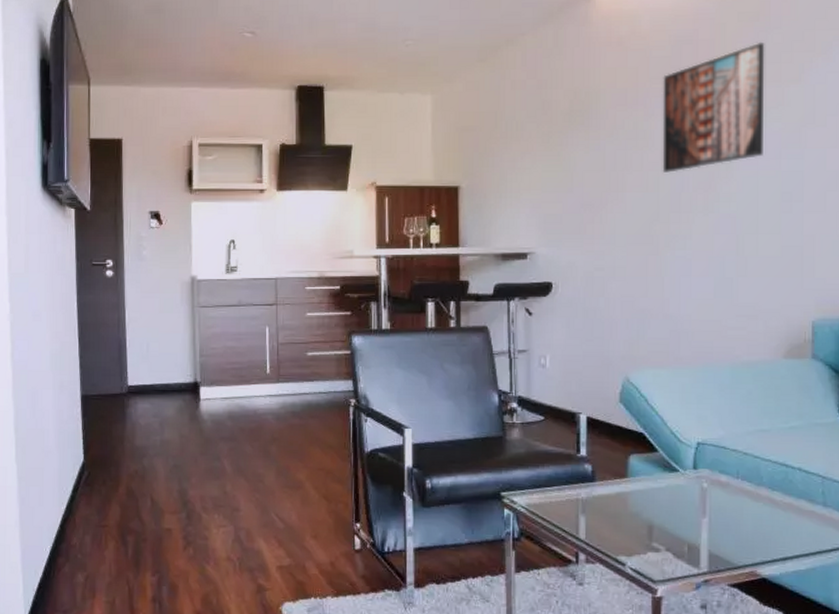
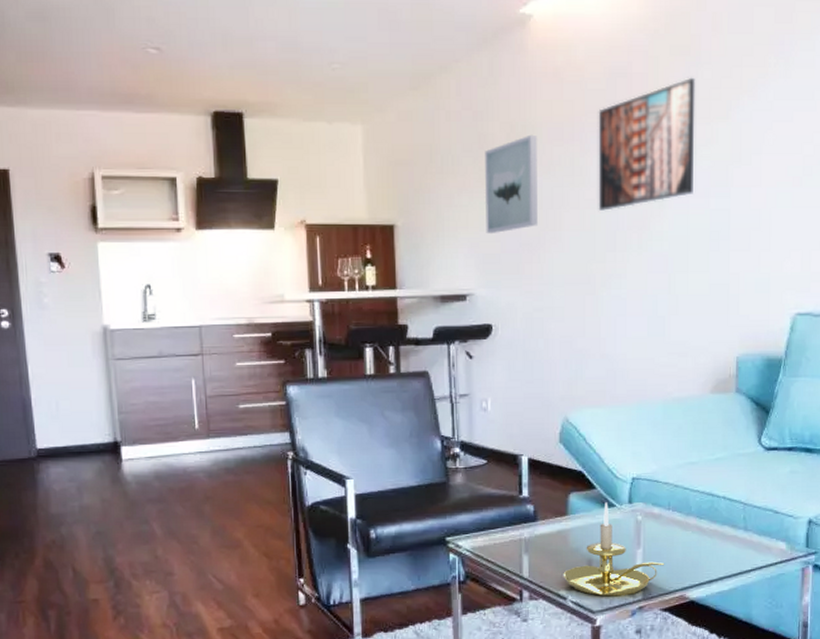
wall art: none [548,100,601,196] -> present [485,134,538,234]
candle holder: none [622,466,733,567] -> present [563,502,665,597]

